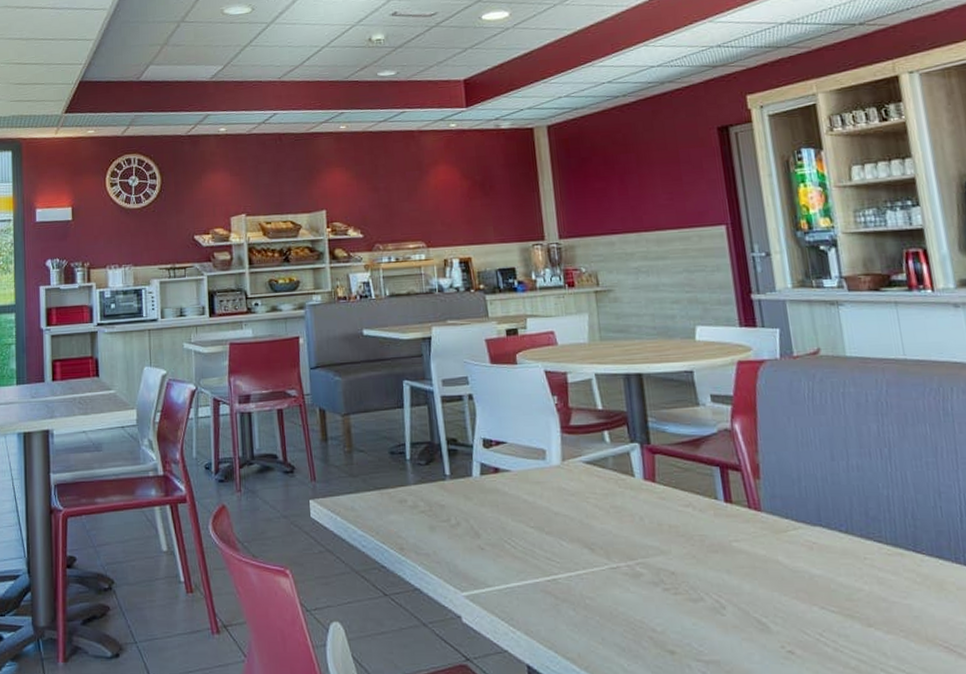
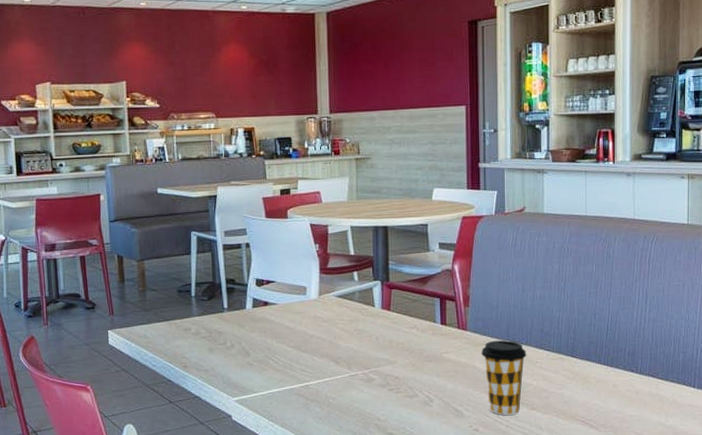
coffee cup: none [784,525,851,633] -> present [481,340,527,415]

